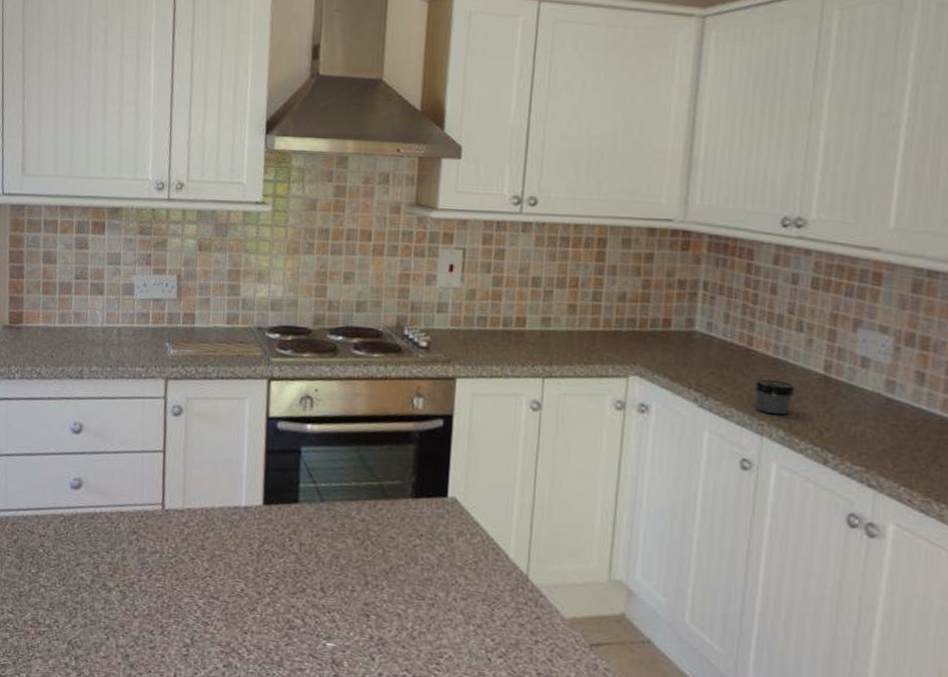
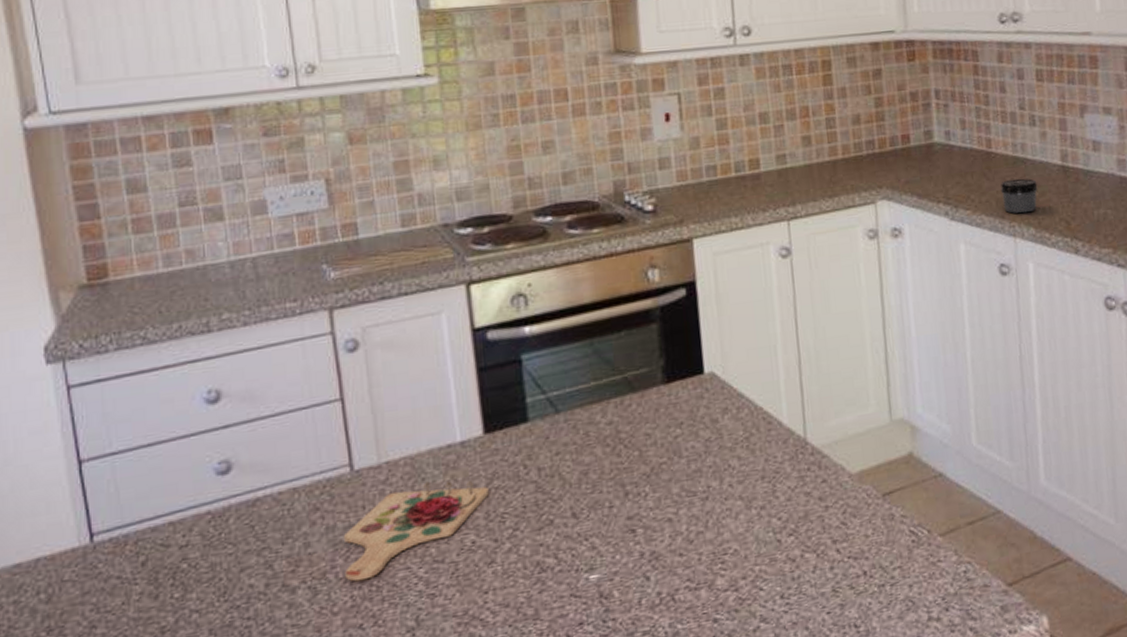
cutting board: none [146,532,260,597] -> present [343,481,489,582]

